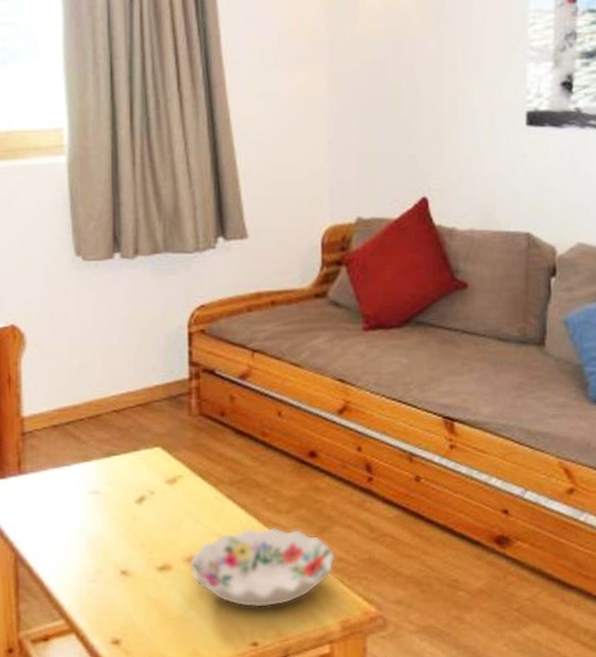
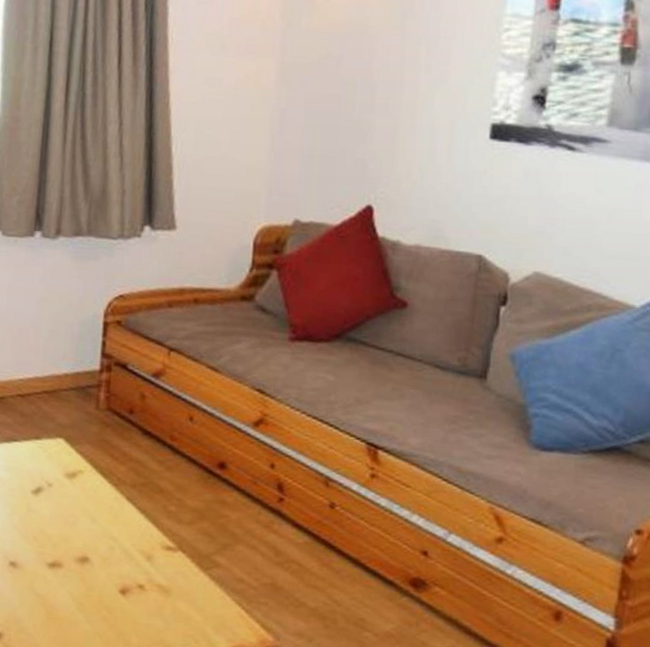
decorative bowl: present [188,527,336,608] -> none [80,534,236,621]

